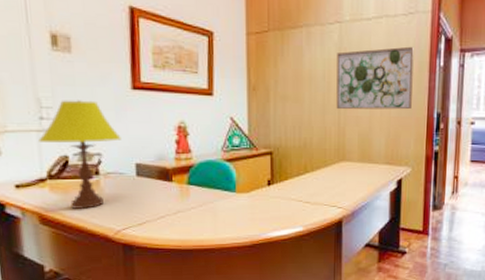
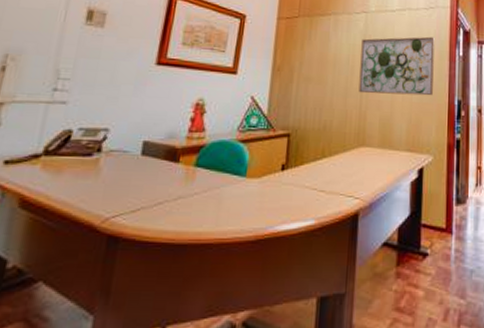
table lamp: present [39,100,121,209] -> none [45,72,135,191]

